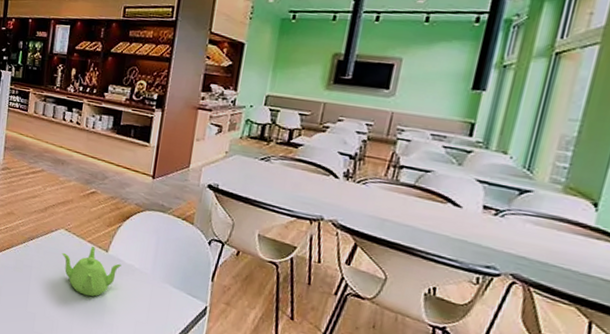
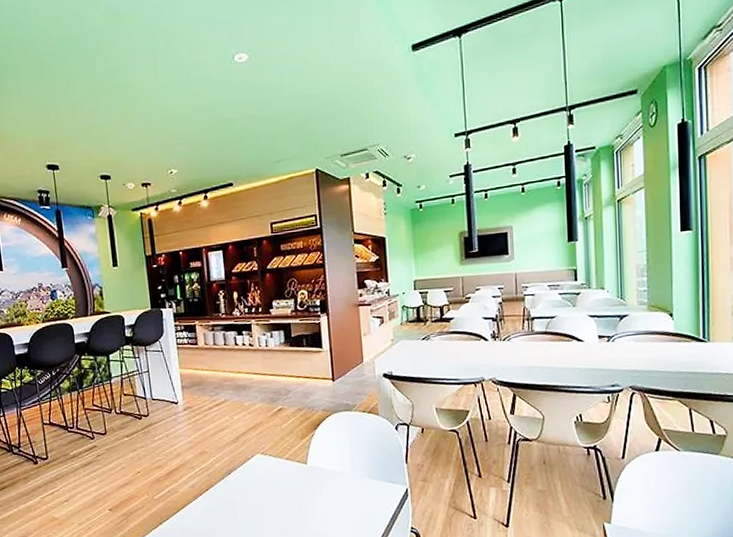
teapot: present [62,246,121,297] -> none [263,462,322,514]

